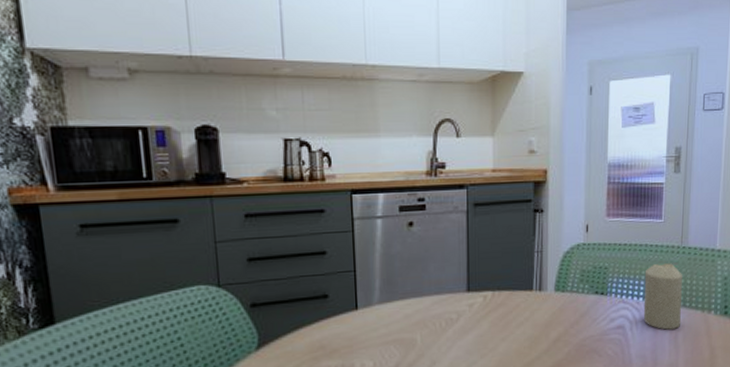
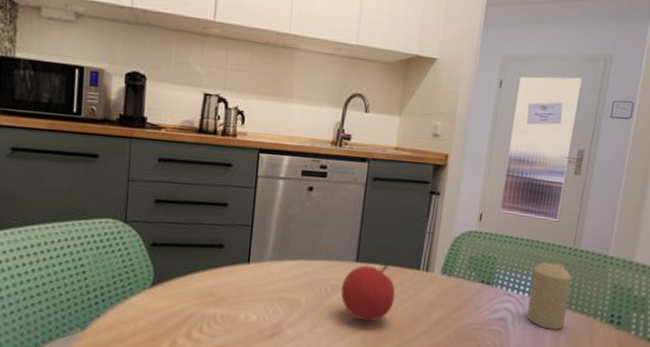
fruit: none [456,290,511,351] -> present [341,264,396,322]

